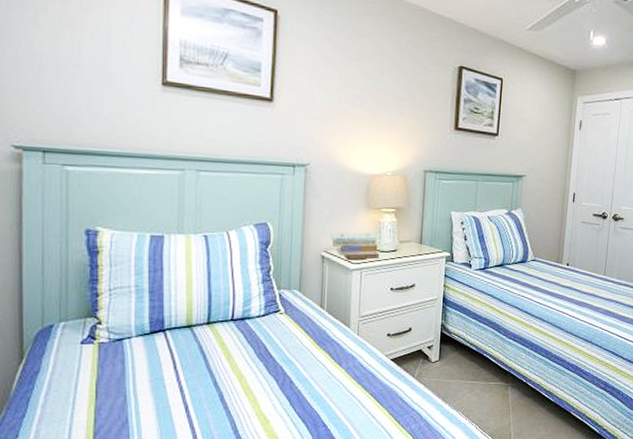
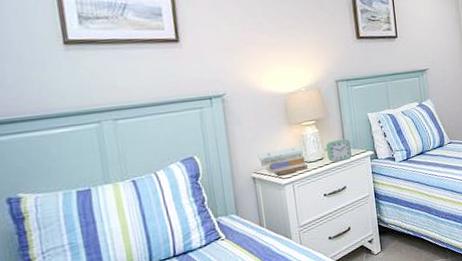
alarm clock: none [401,233,428,258] -> present [326,139,353,163]

